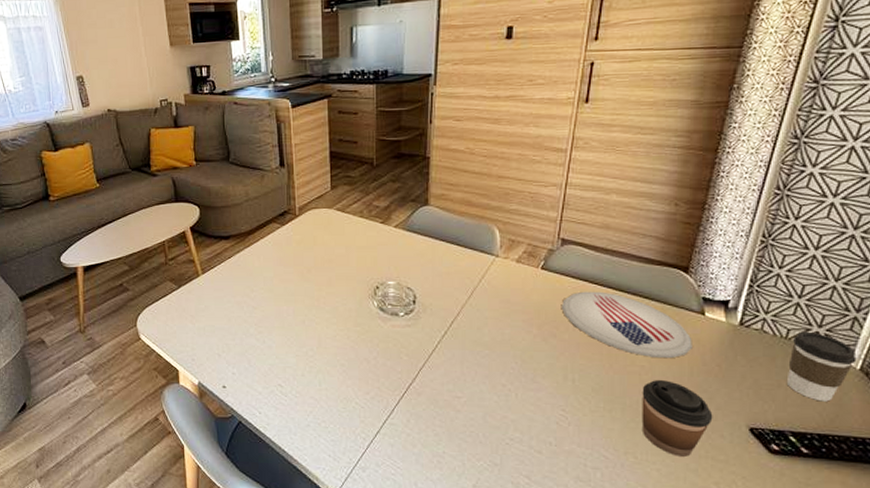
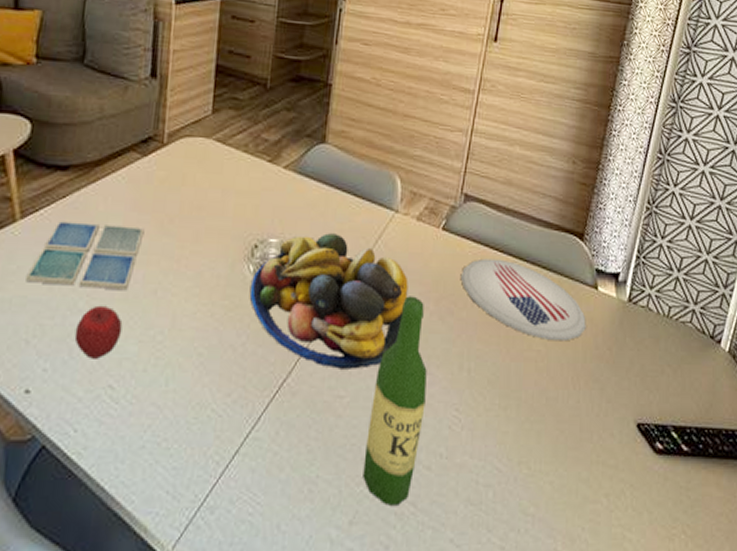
drink coaster: none [212,275,290,321] -> present [26,221,145,291]
apple: none [250,331,283,367] -> present [74,305,123,359]
fruit bowl: none [376,276,512,378] -> present [249,233,408,369]
wine bottle: none [482,322,534,477] -> present [363,296,427,506]
coffee cup: present [641,380,713,457] -> none [536,368,604,463]
coffee cup: present [786,331,857,402] -> none [668,309,726,389]

